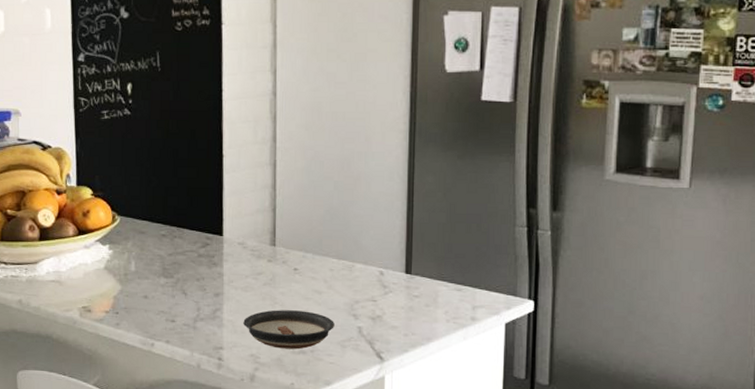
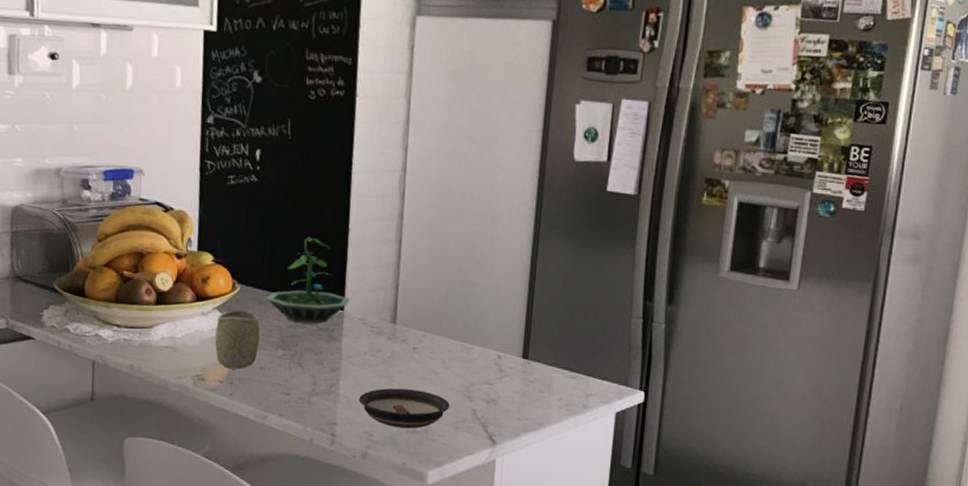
cup: none [98,240,142,300] -> present [215,309,260,370]
terrarium: none [146,165,229,251] -> present [266,237,351,324]

